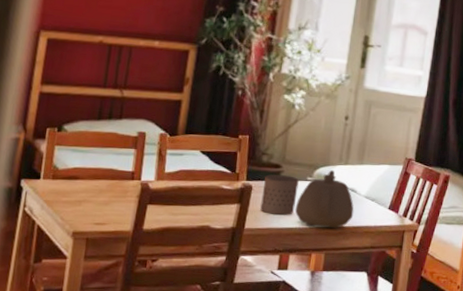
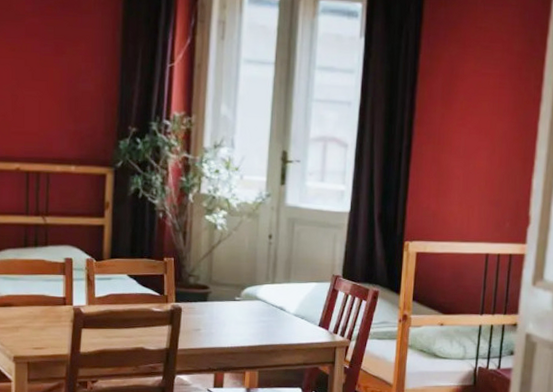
mug: present [260,174,299,215] -> none [192,296,227,335]
teapot: present [294,169,354,229] -> none [225,289,284,347]

